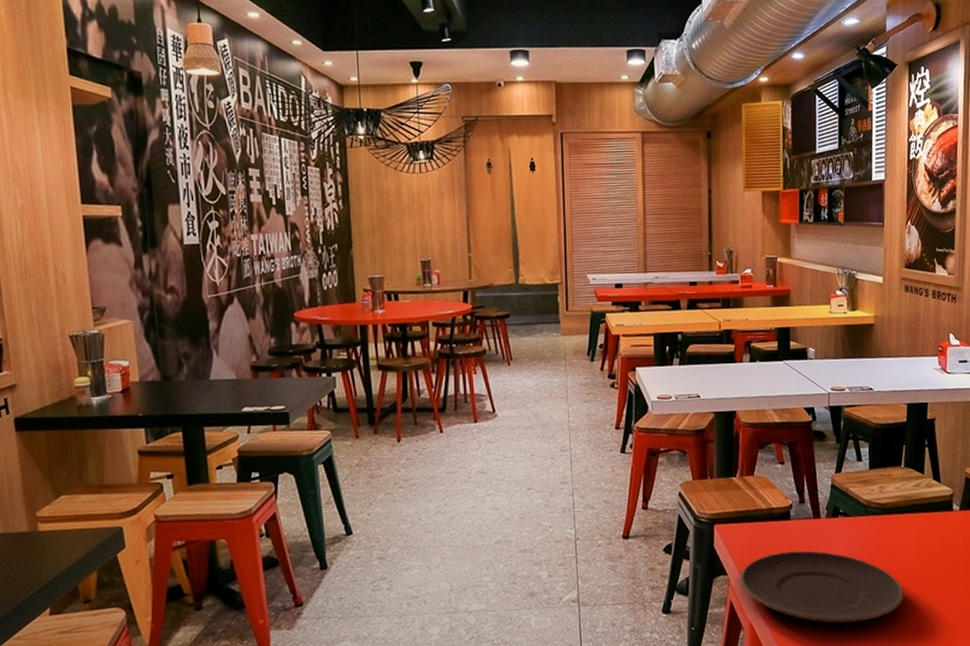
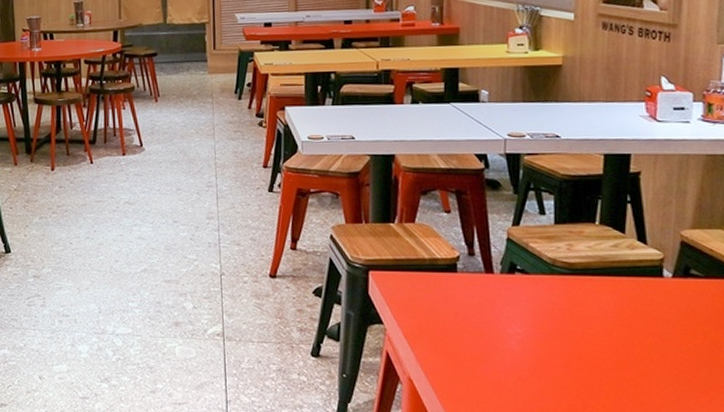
plate: present [739,550,905,624] -> none [397,306,598,390]

